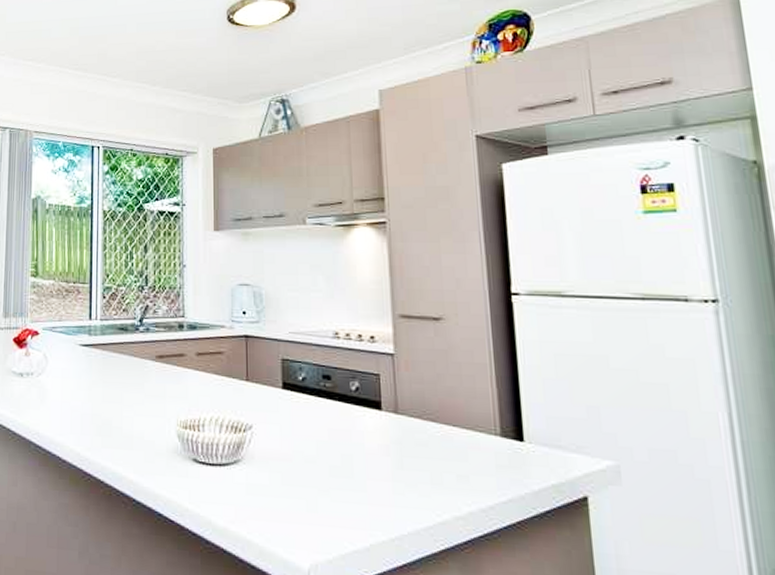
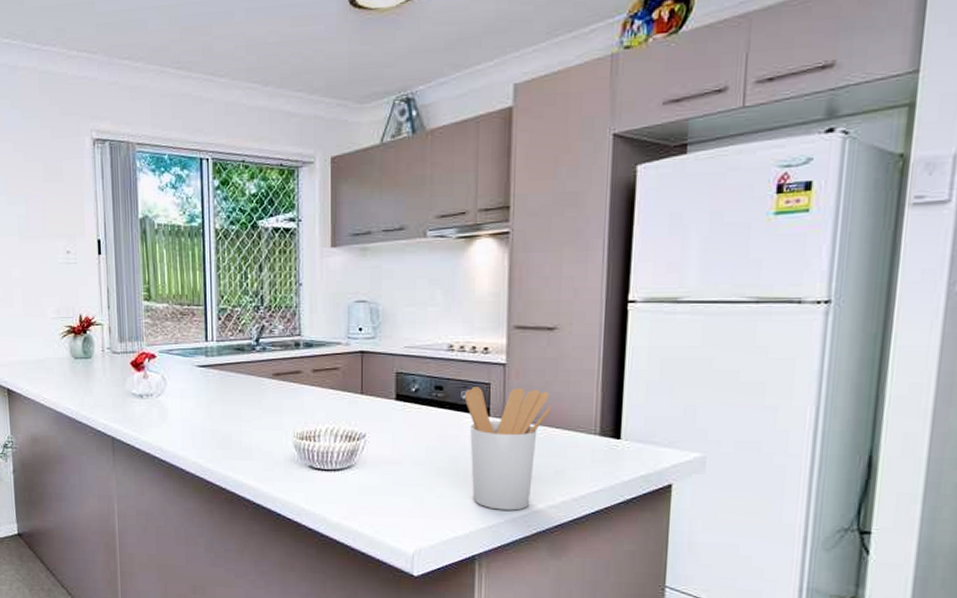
utensil holder: none [353,377,447,521] -> present [464,387,552,511]

